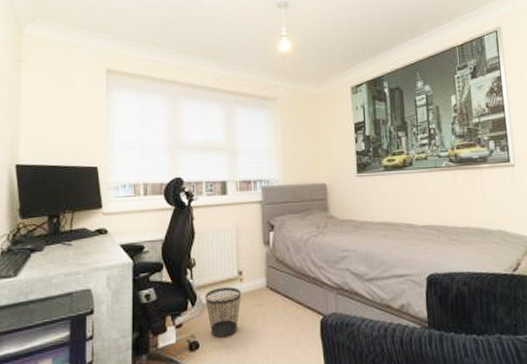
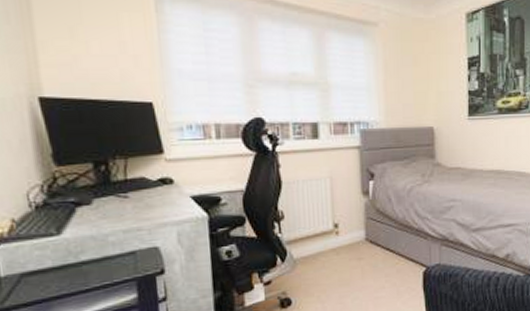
wastebasket: present [205,287,242,338] -> none [296,240,338,293]

